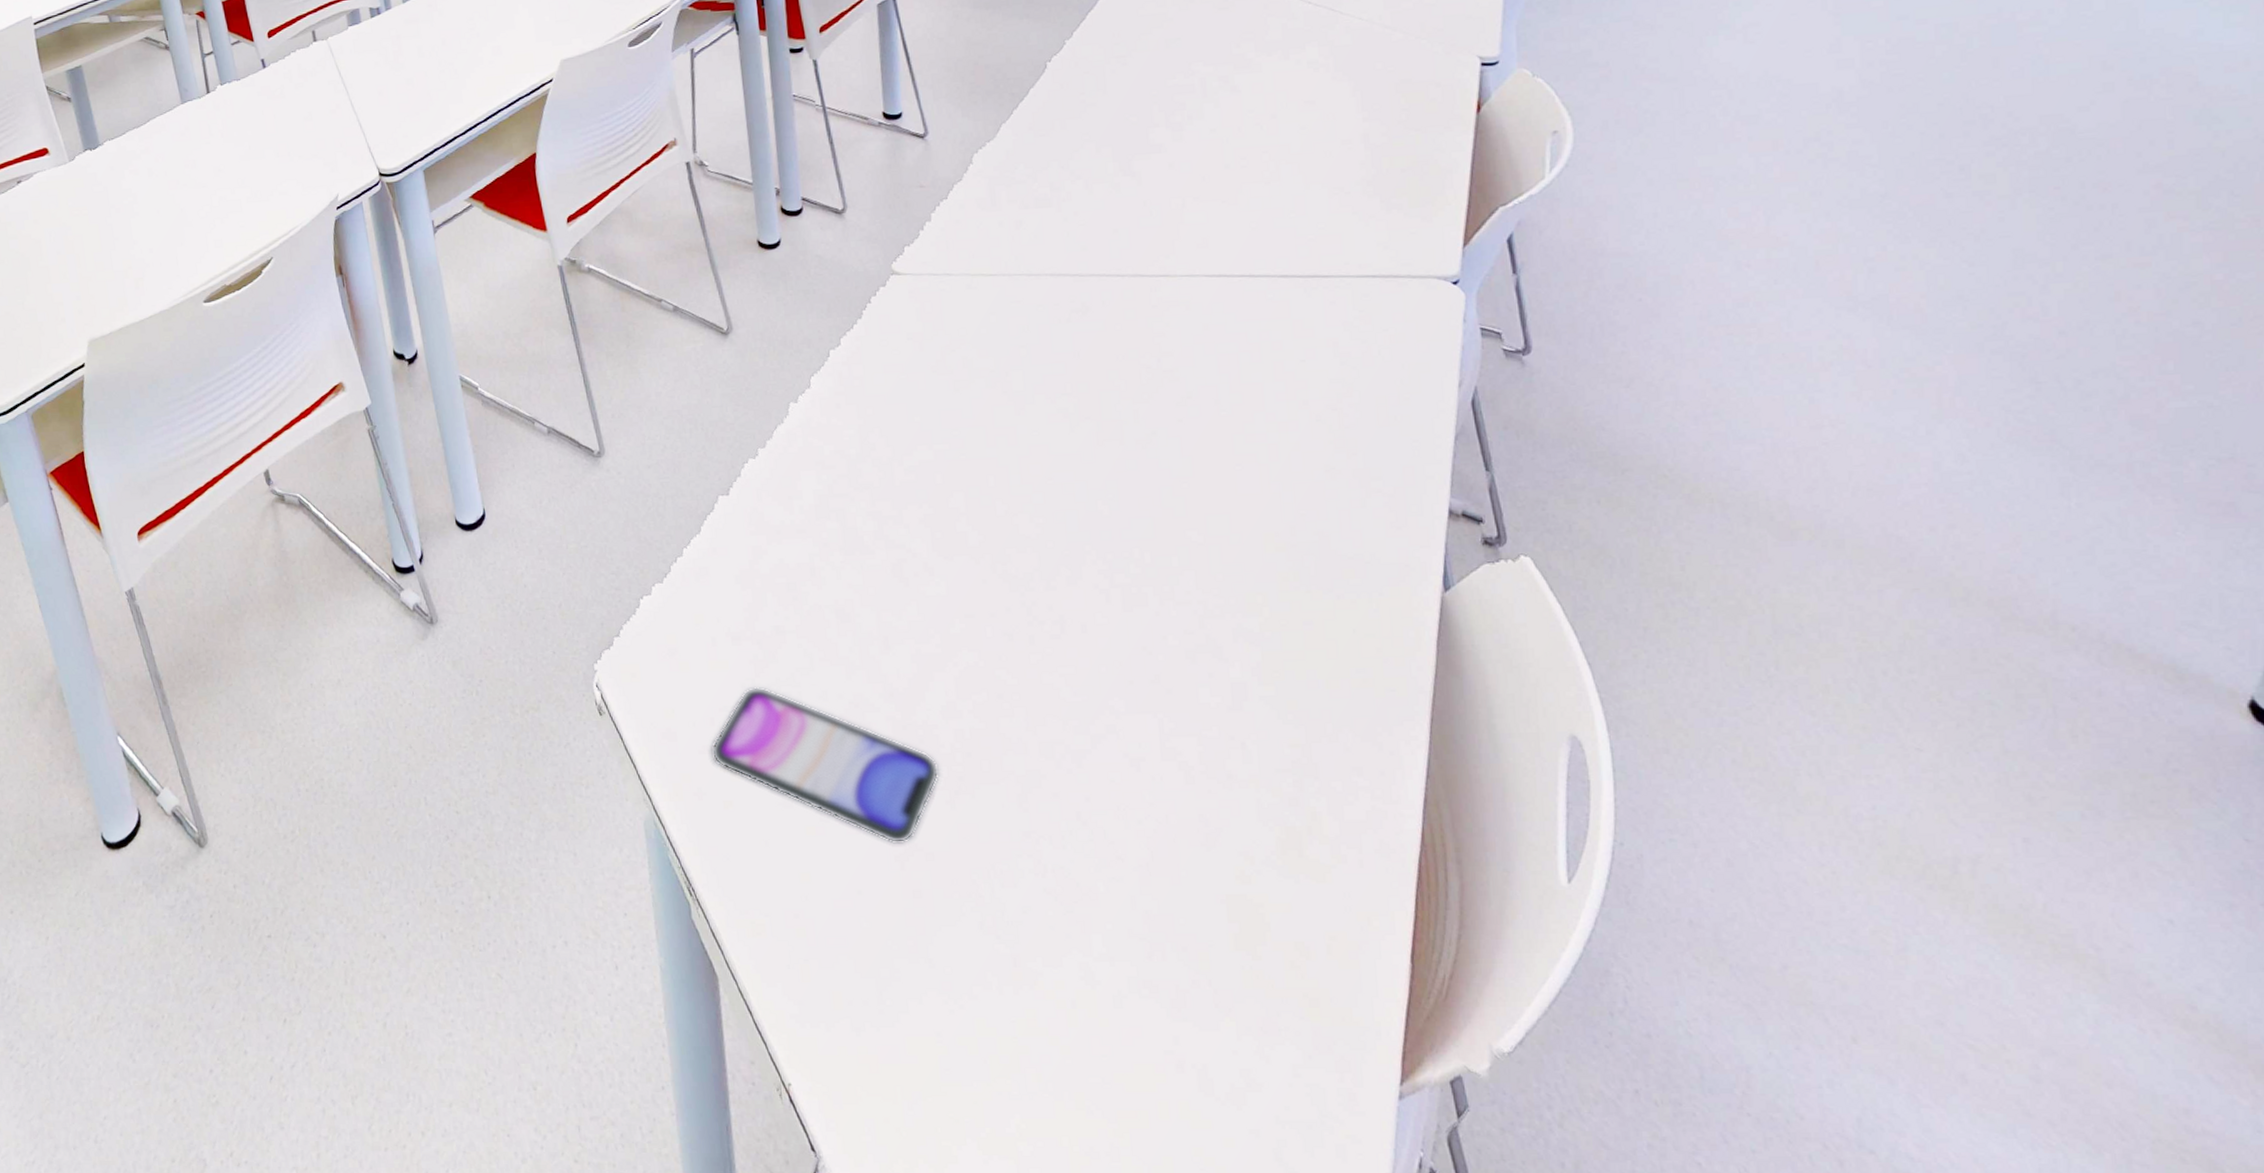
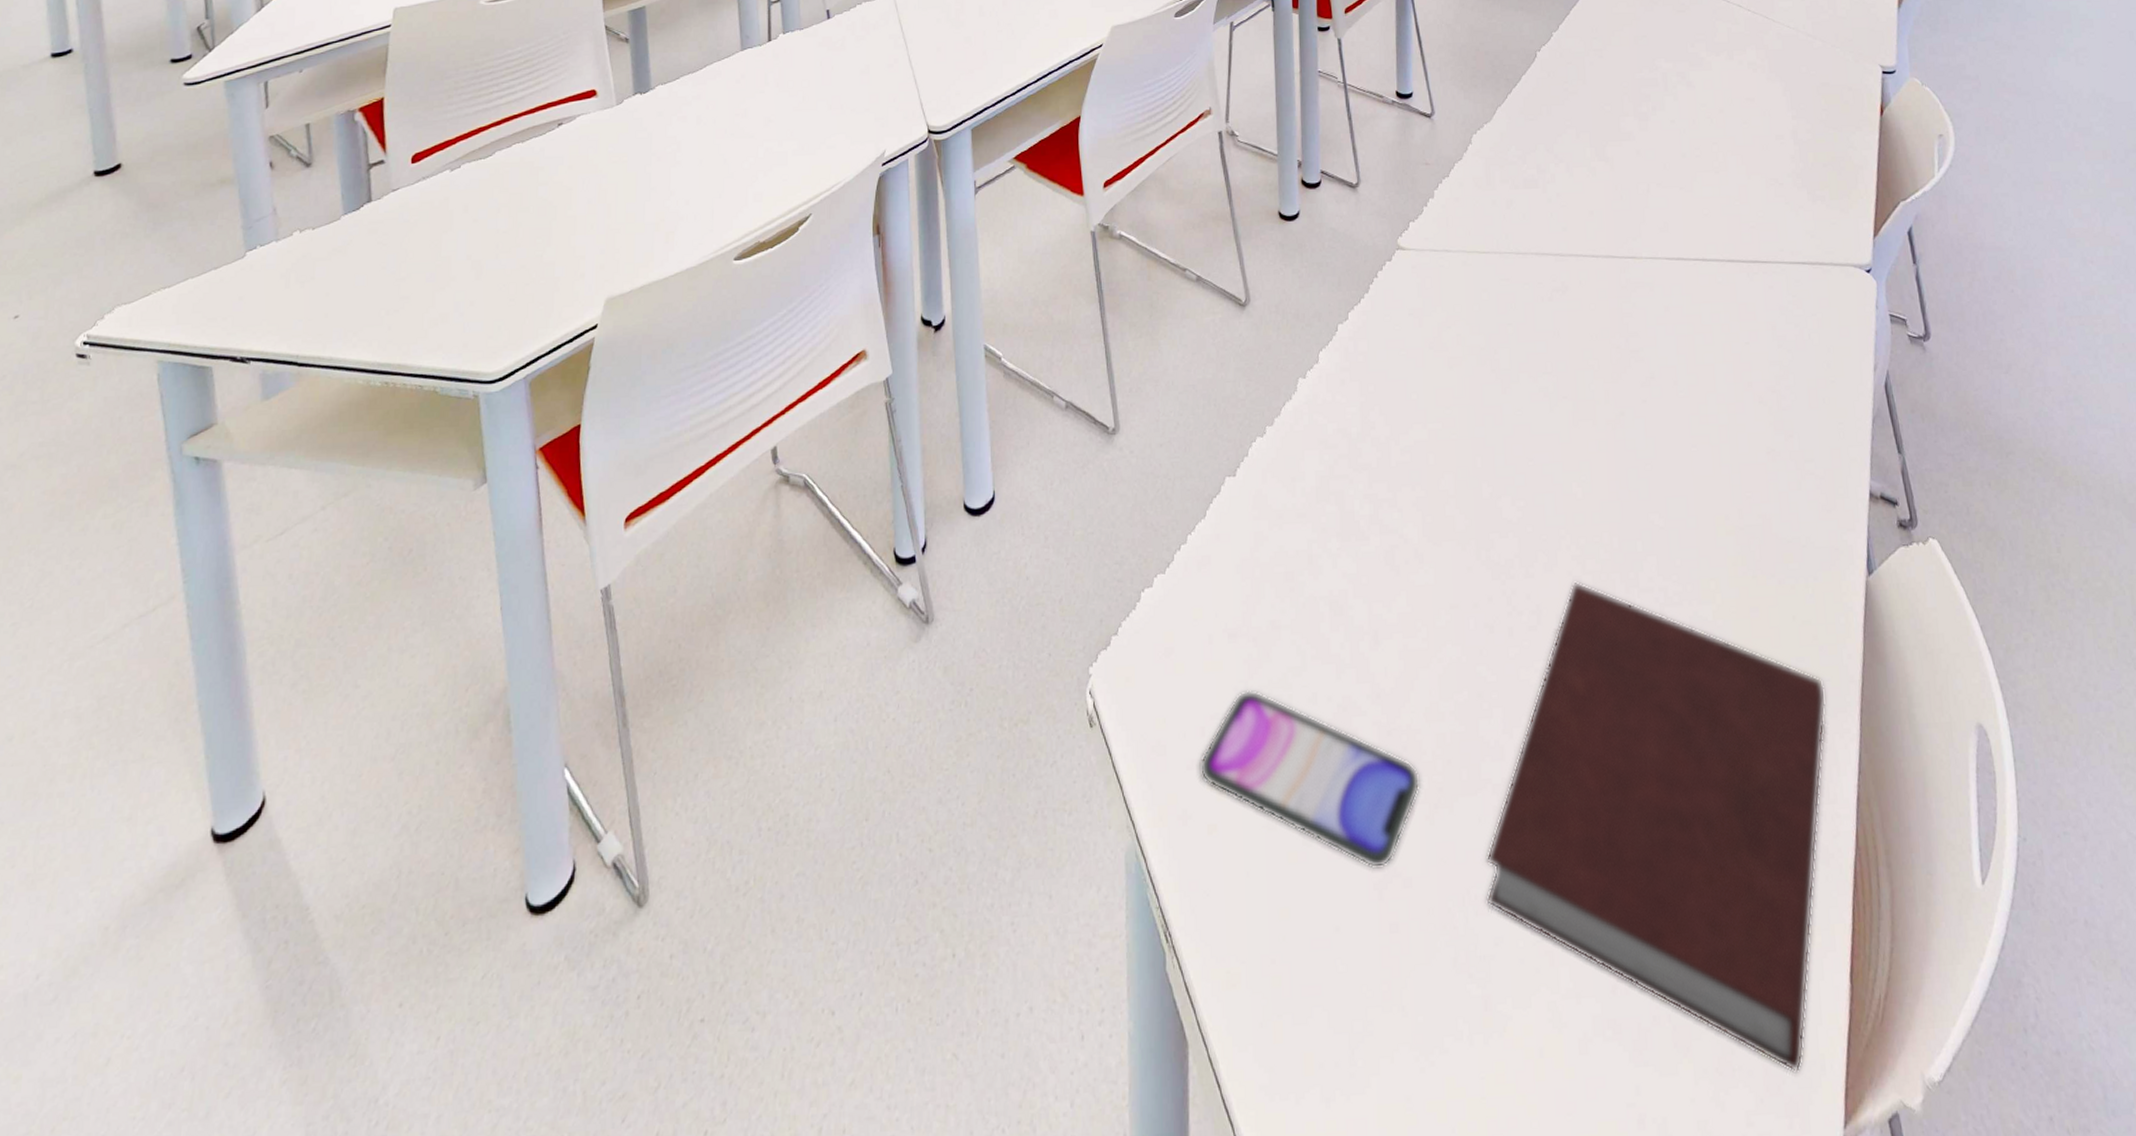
notebook: none [1010,594,1391,1036] -> present [1485,581,1827,1073]

